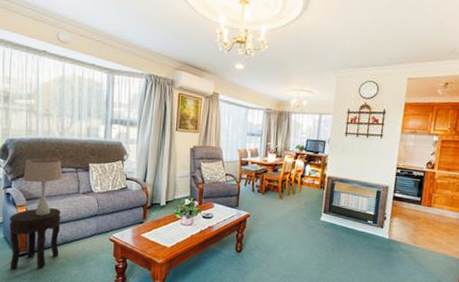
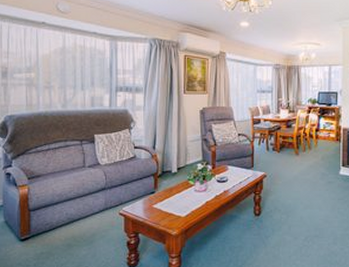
side table: present [9,208,61,270] -> none [10,185,66,257]
table lamp: present [23,158,63,216] -> none [24,133,67,195]

